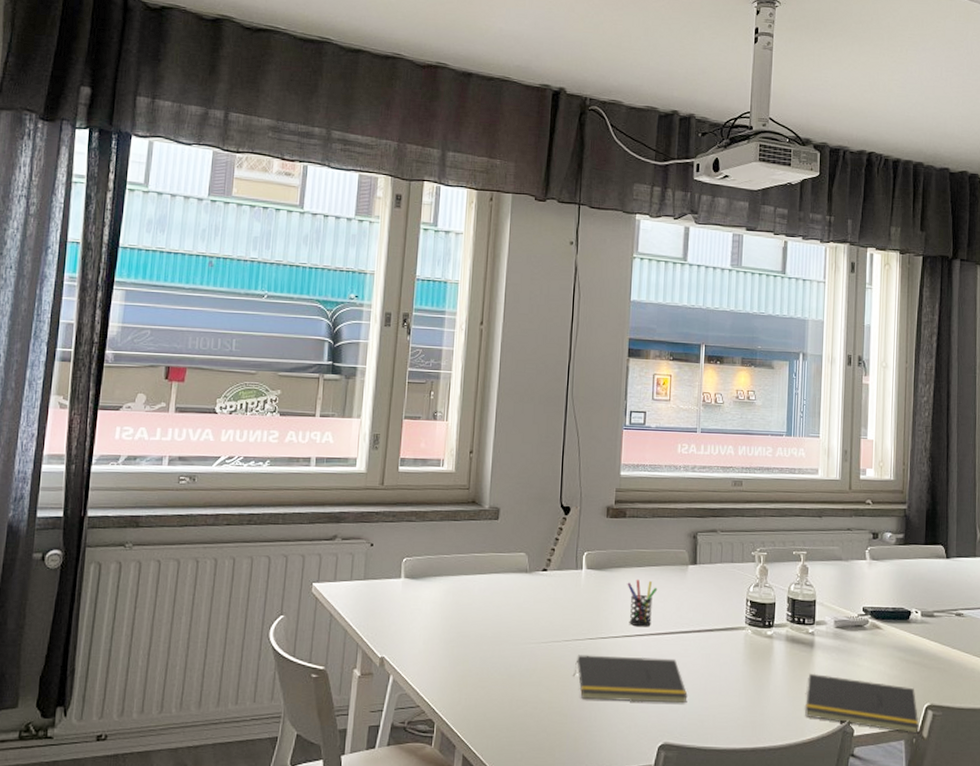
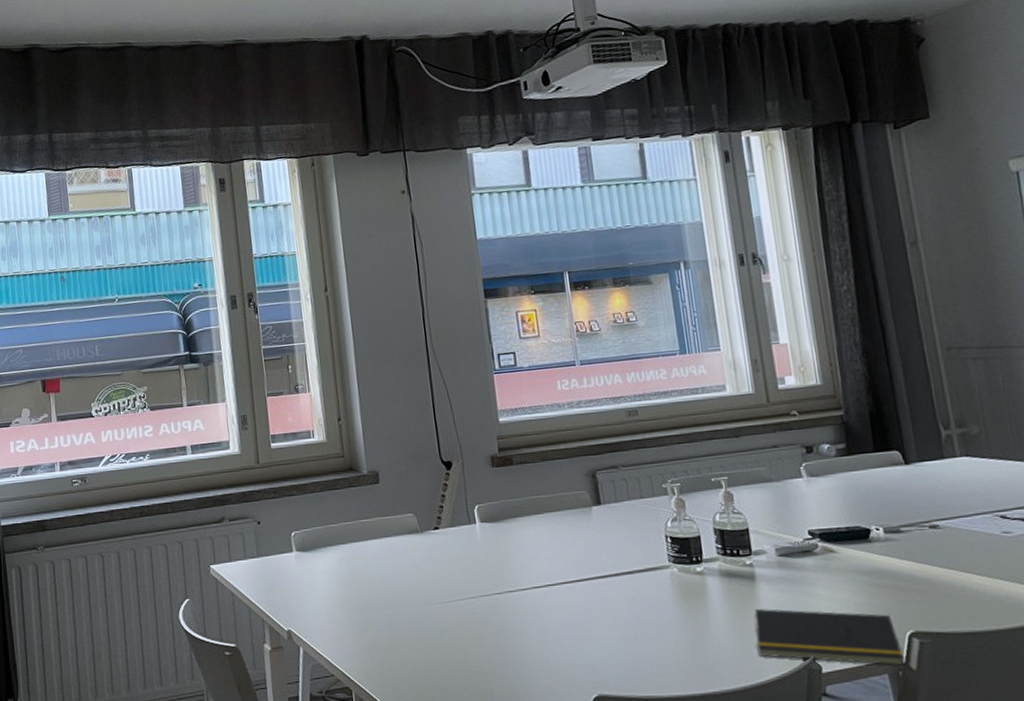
notepad: present [574,655,688,704] -> none [486,606,617,656]
pen holder: present [627,579,658,627] -> none [527,527,562,577]

